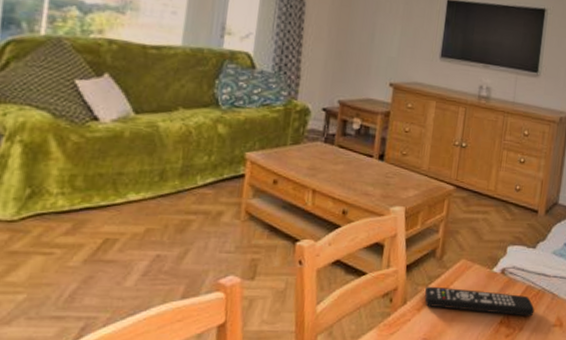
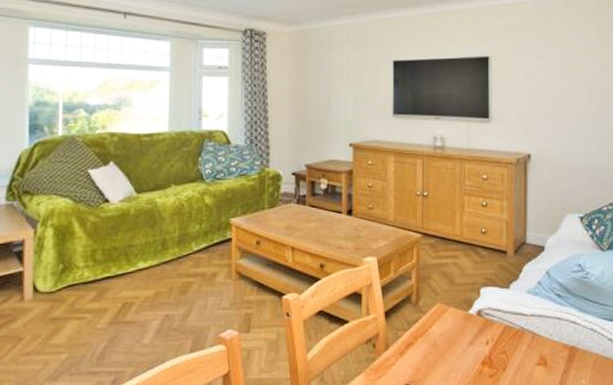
remote control: present [424,286,535,317] -> none [404,331,516,356]

